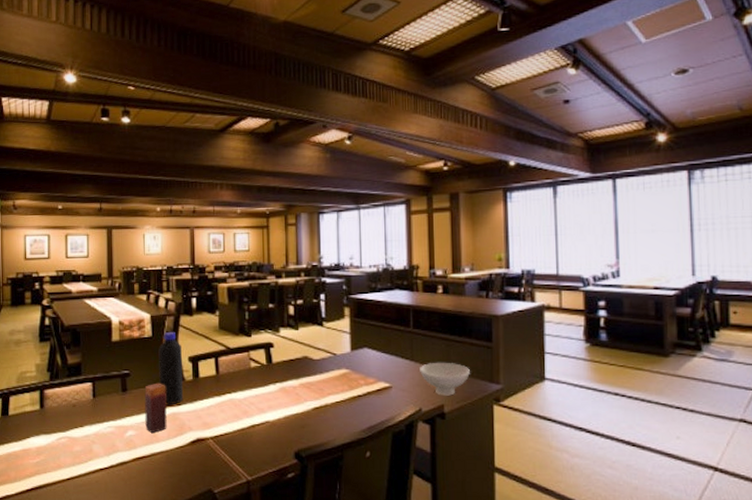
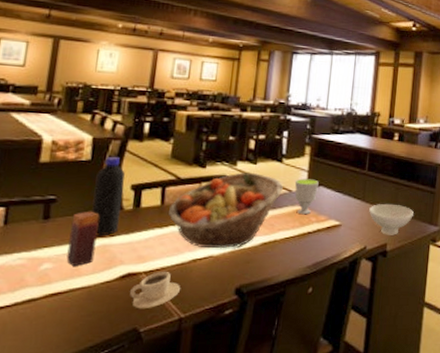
cup: none [201,437,245,472] -> present [130,272,181,309]
fruit basket: none [223,338,327,415] -> present [167,172,283,249]
cup: none [338,341,363,378] -> present [294,178,319,215]

